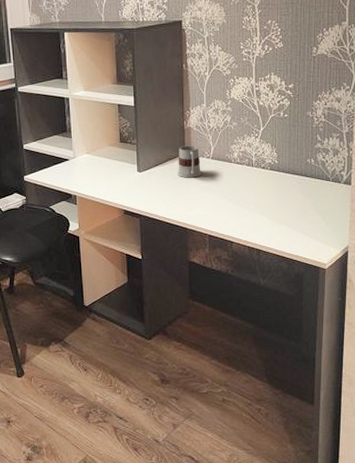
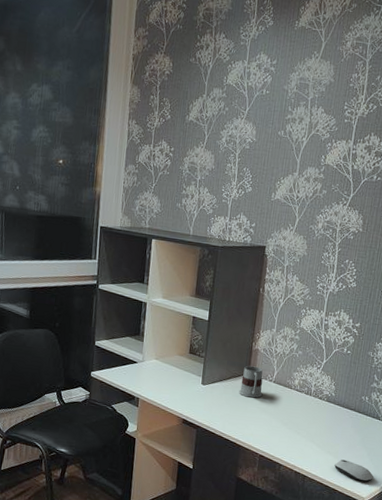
computer mouse: none [289,227,333,247] -> present [334,459,374,482]

